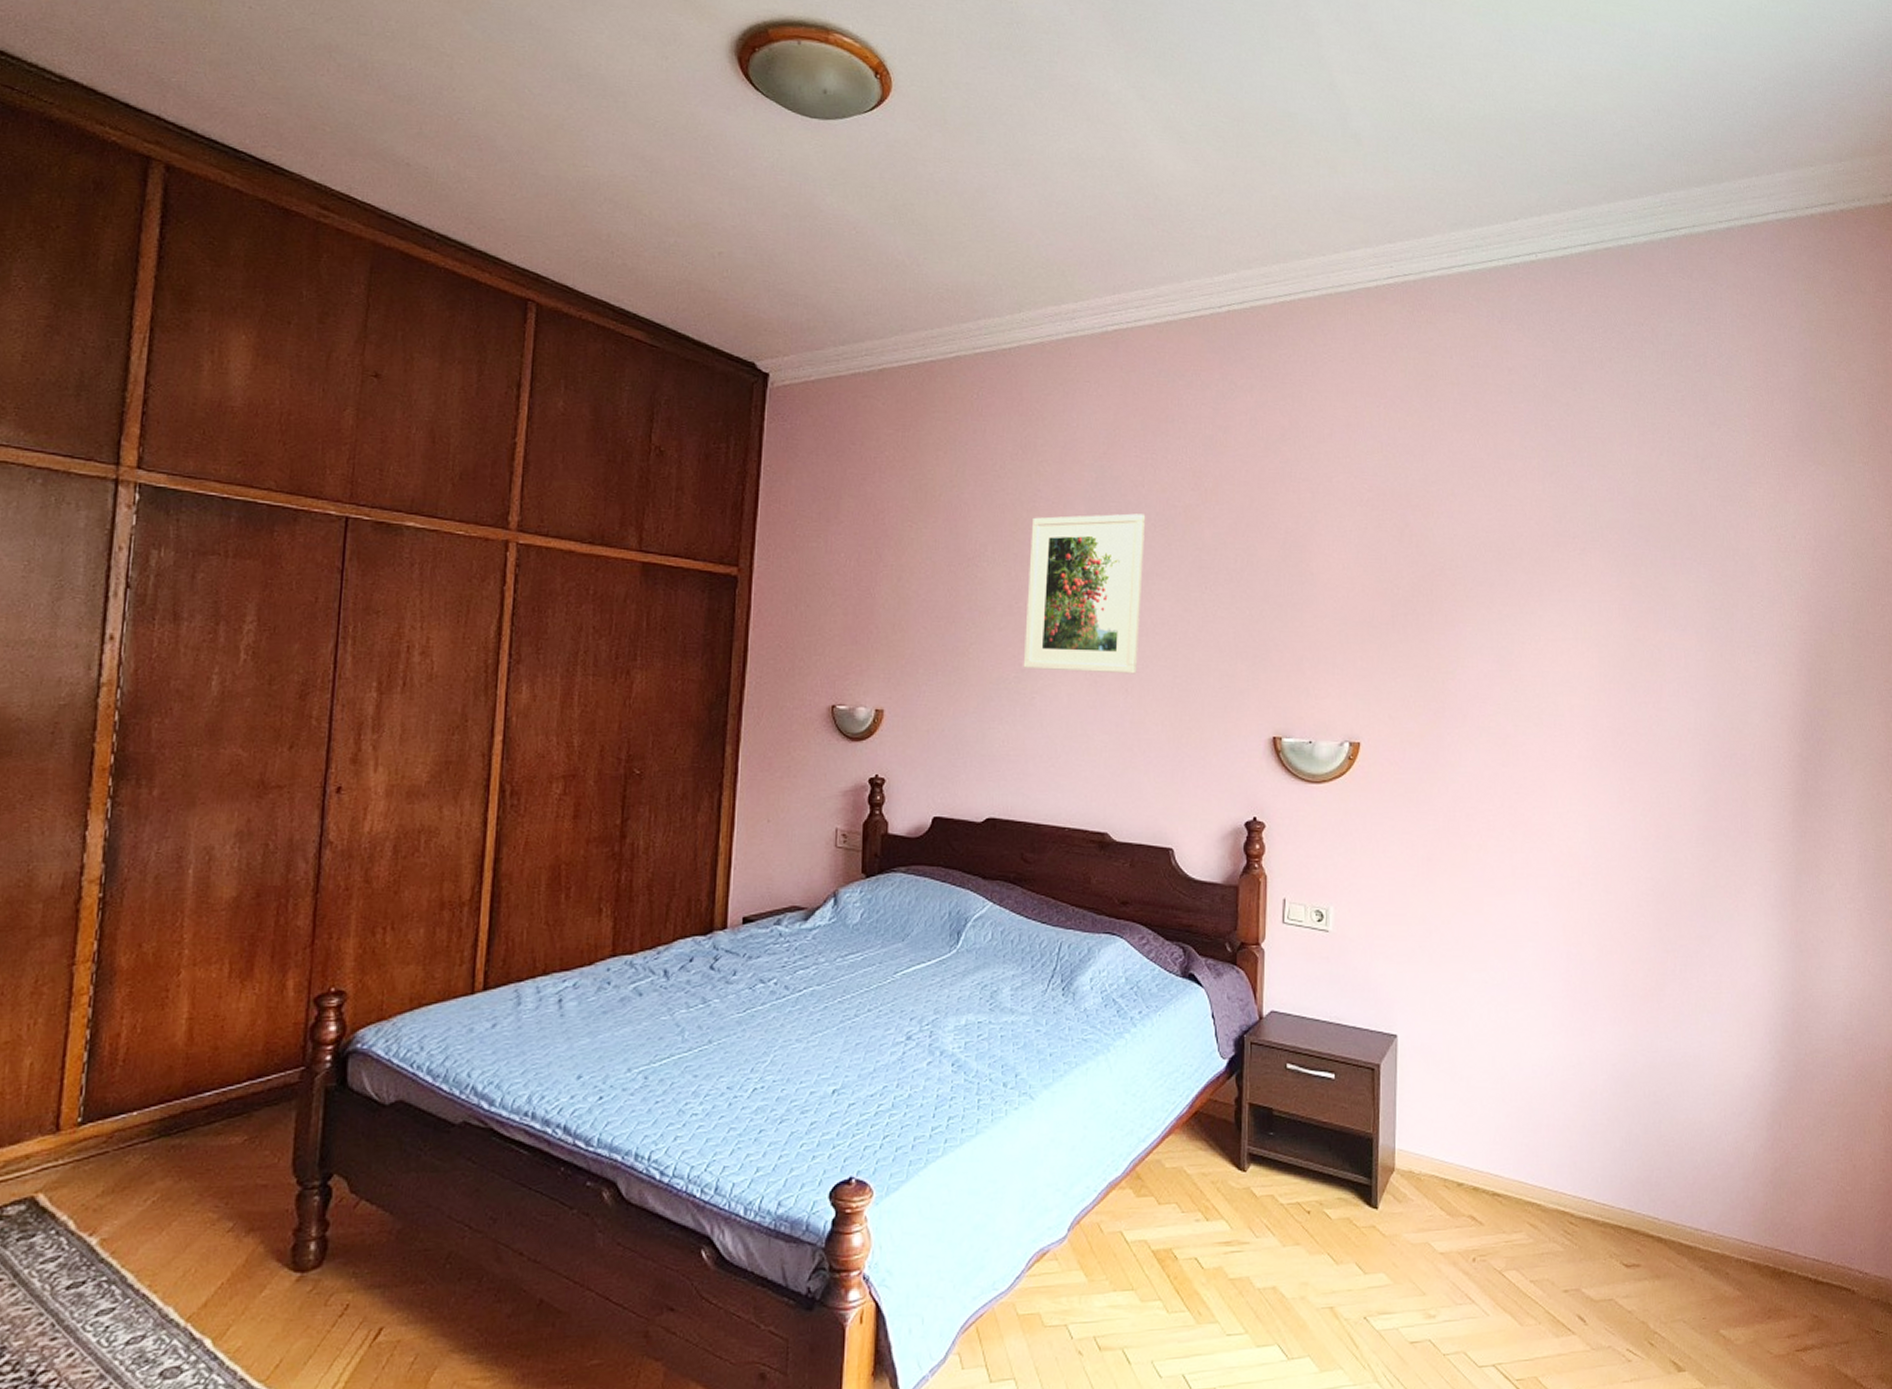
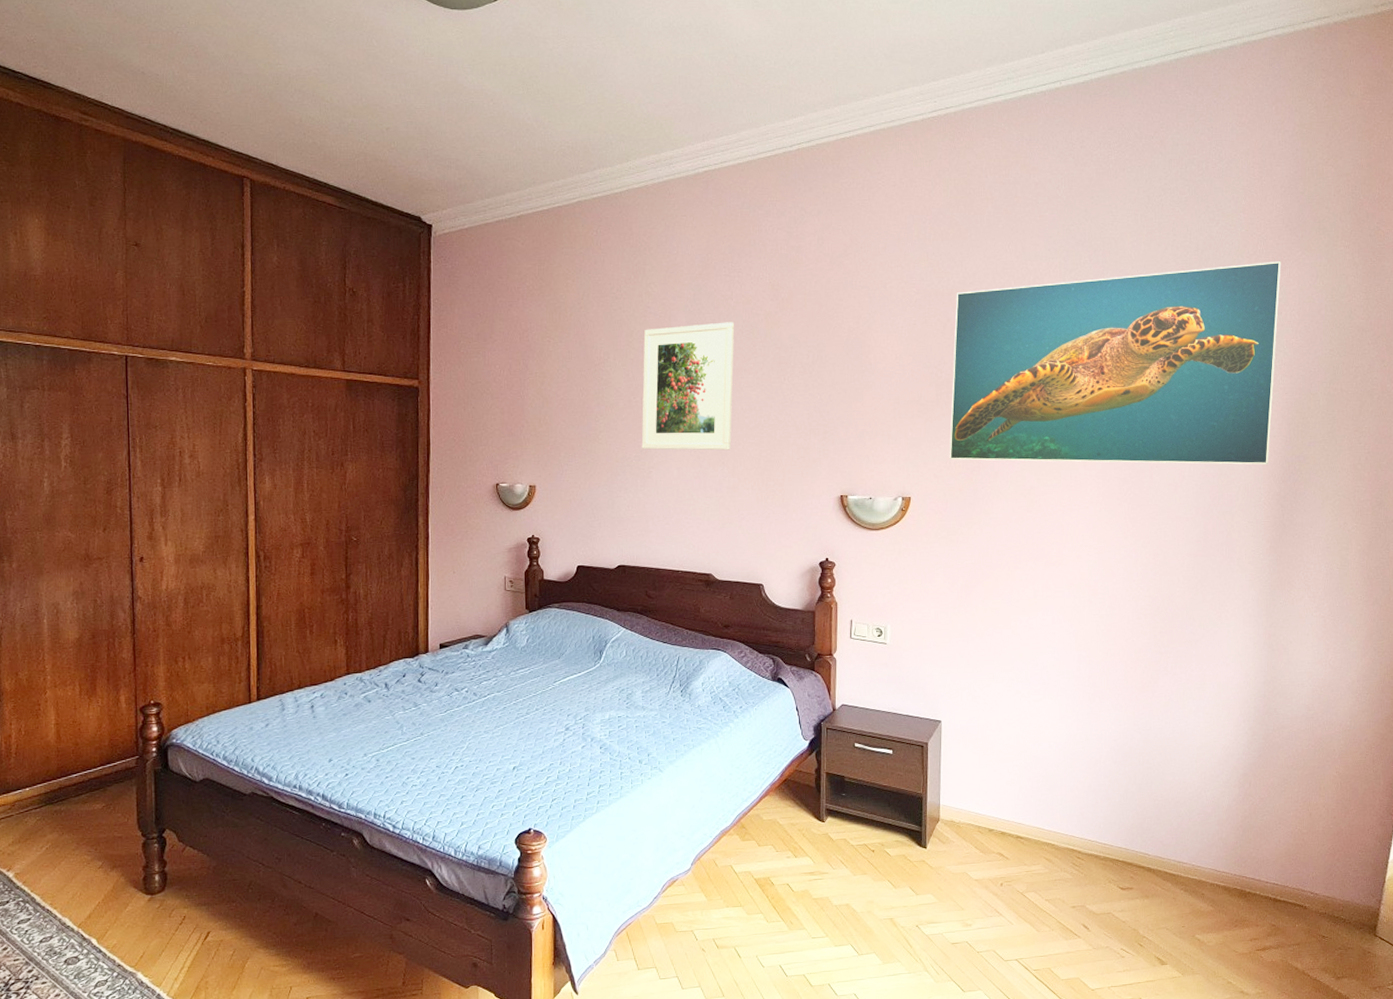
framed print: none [1407,476,1793,719] -> present [949,261,1281,465]

